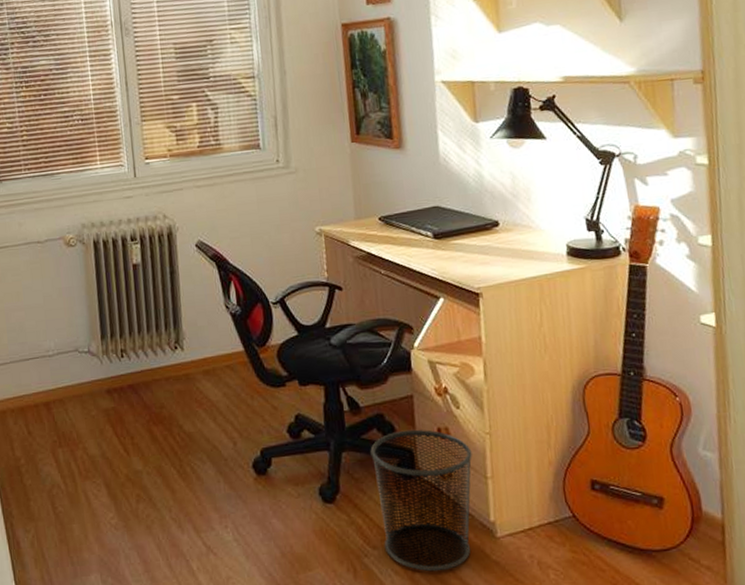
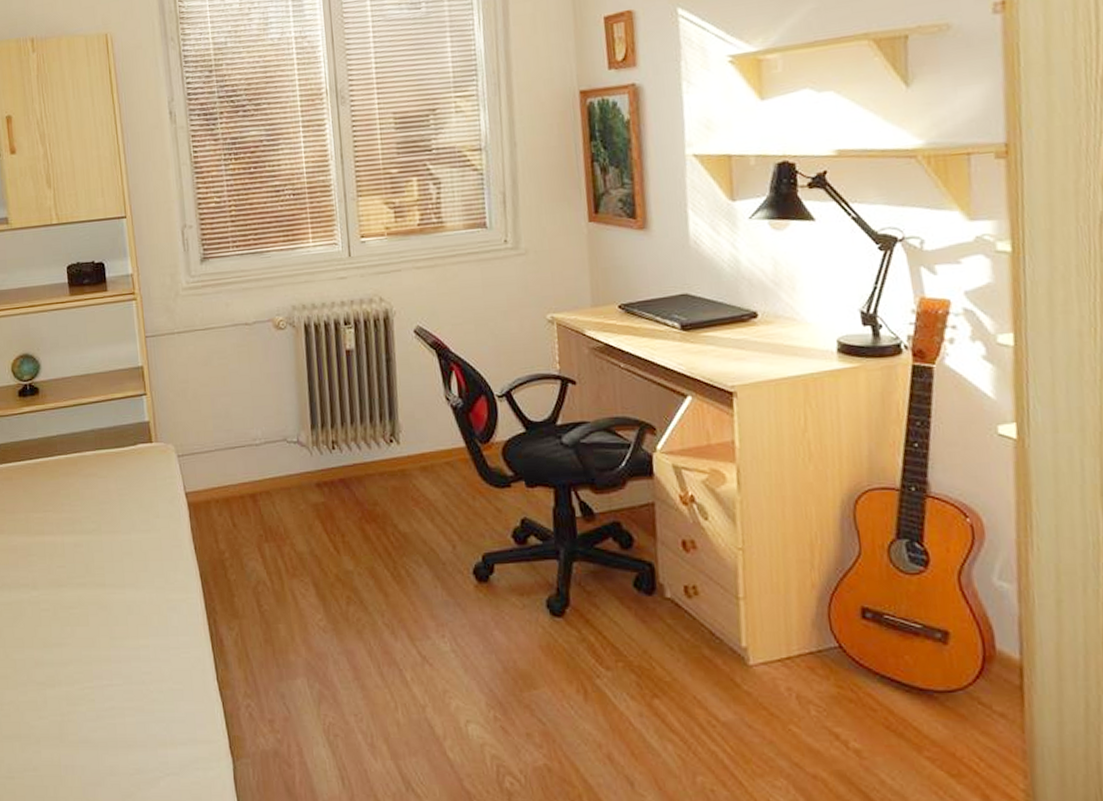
waste bin: present [370,429,472,572] -> none [605,540,722,699]

